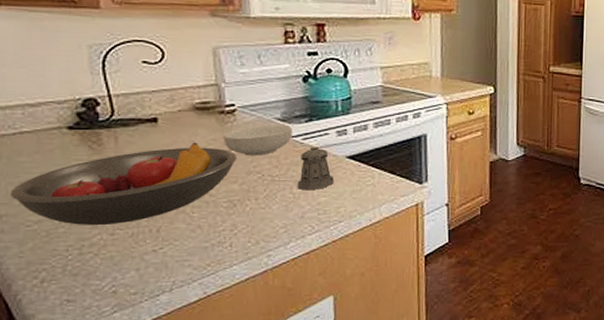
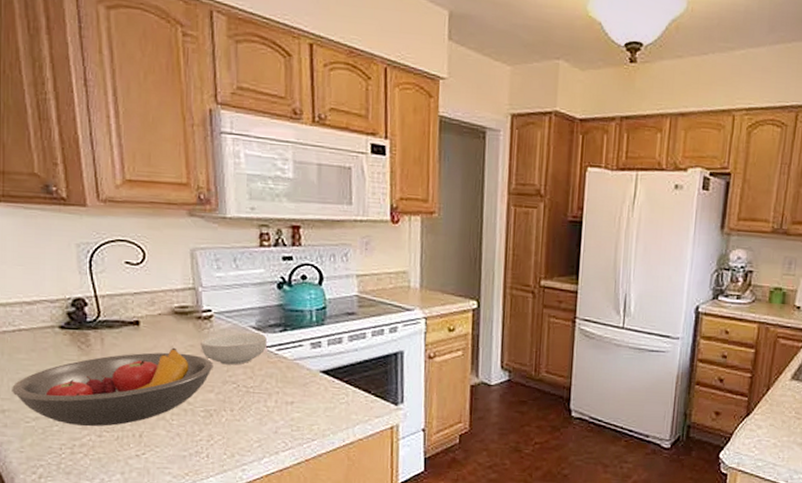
pepper shaker: present [297,146,335,191] -> none [271,358,308,405]

